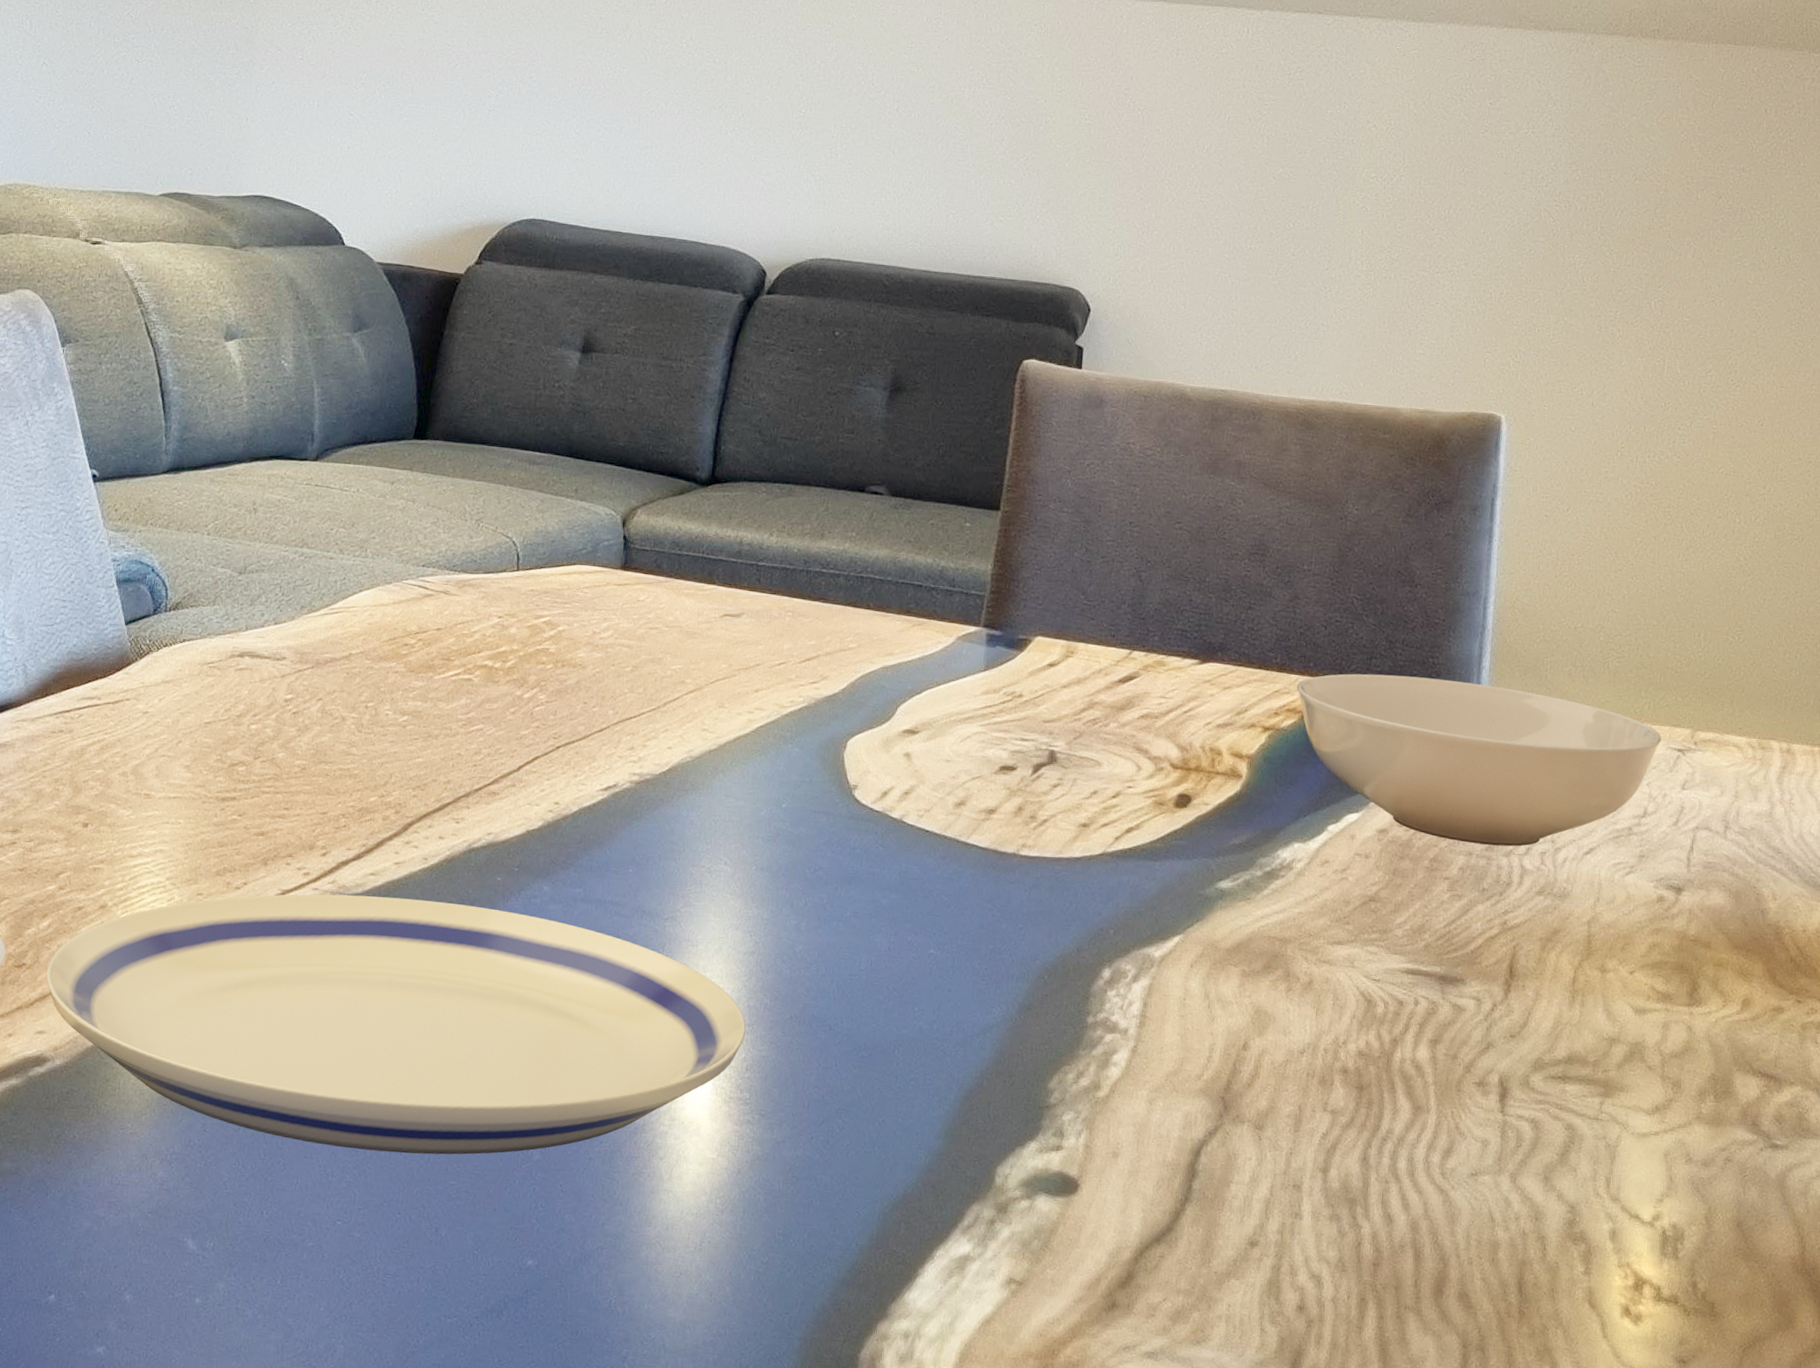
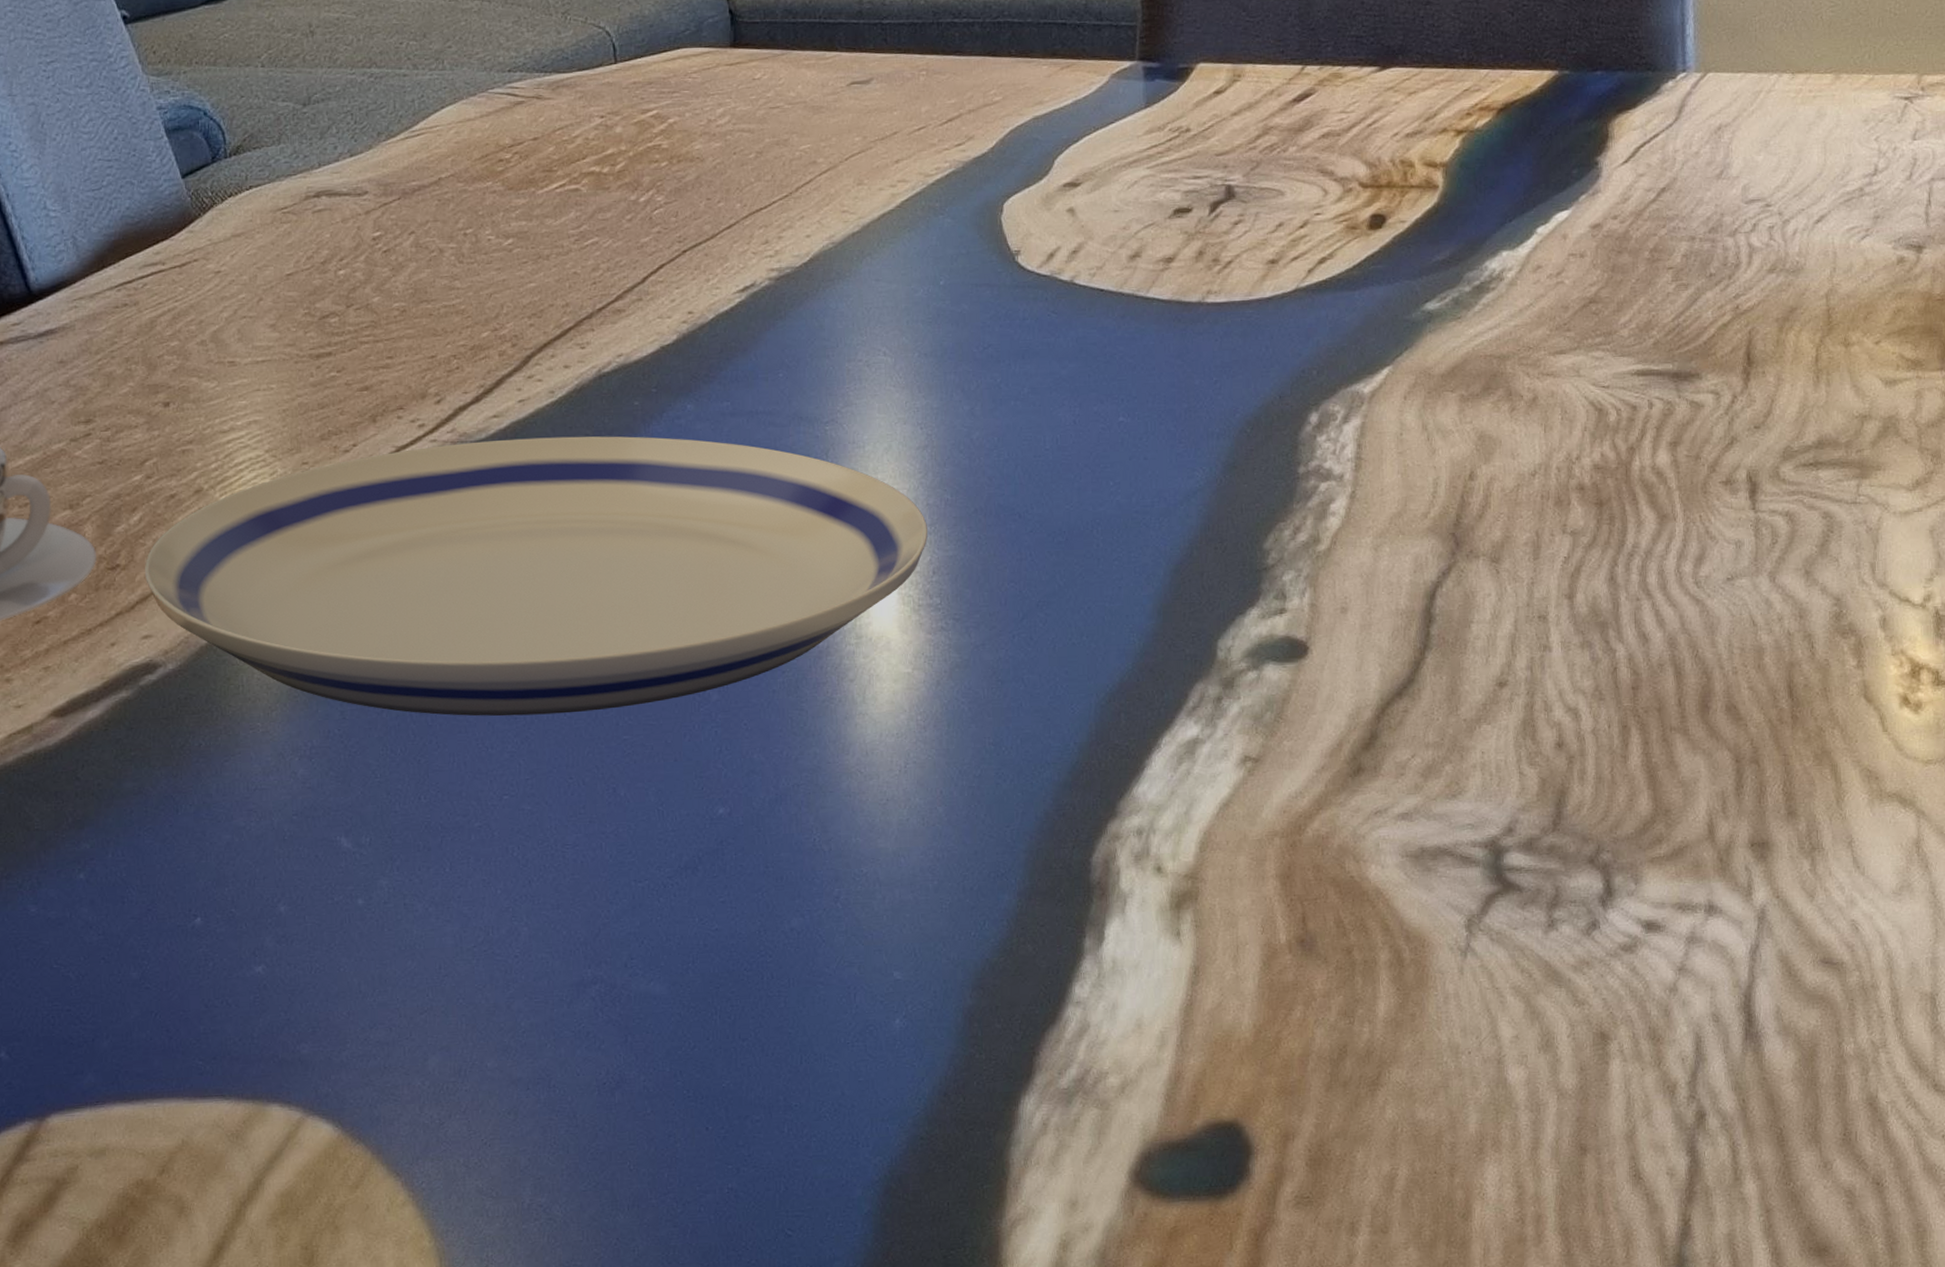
bowl: present [1296,673,1662,847] -> none [1487,53,1886,227]

